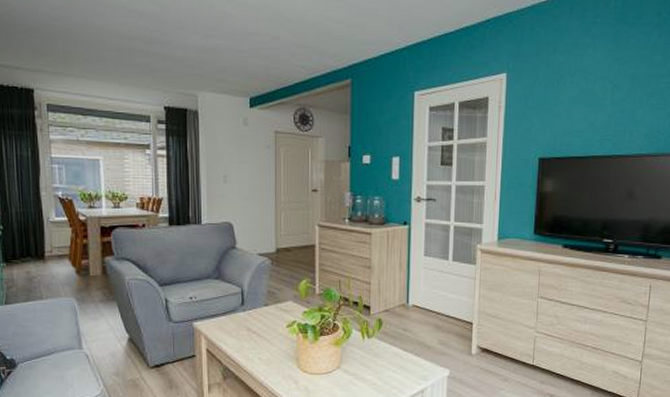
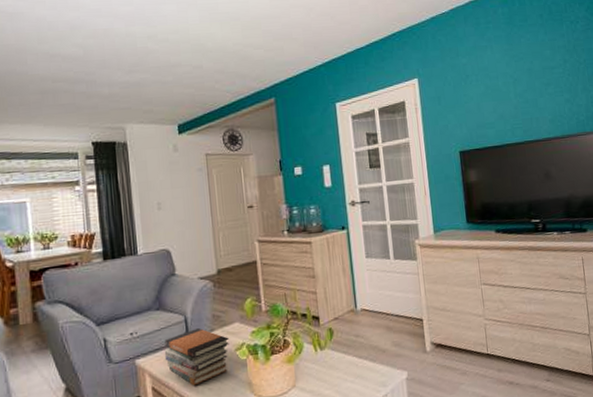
book stack: none [220,302,281,354] -> present [164,328,229,386]

